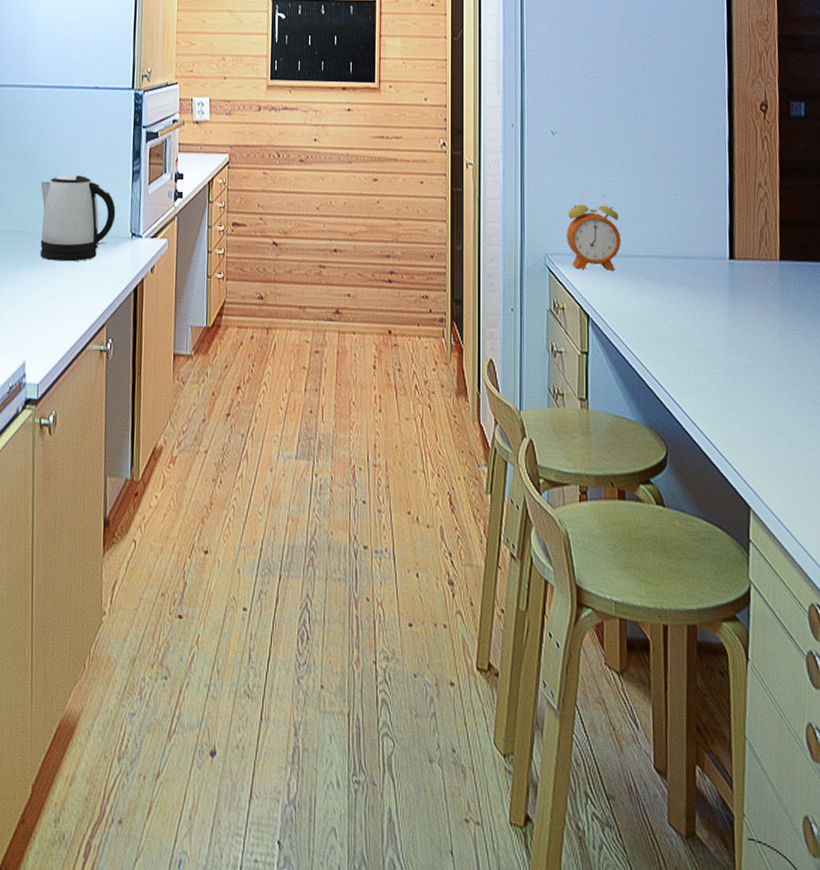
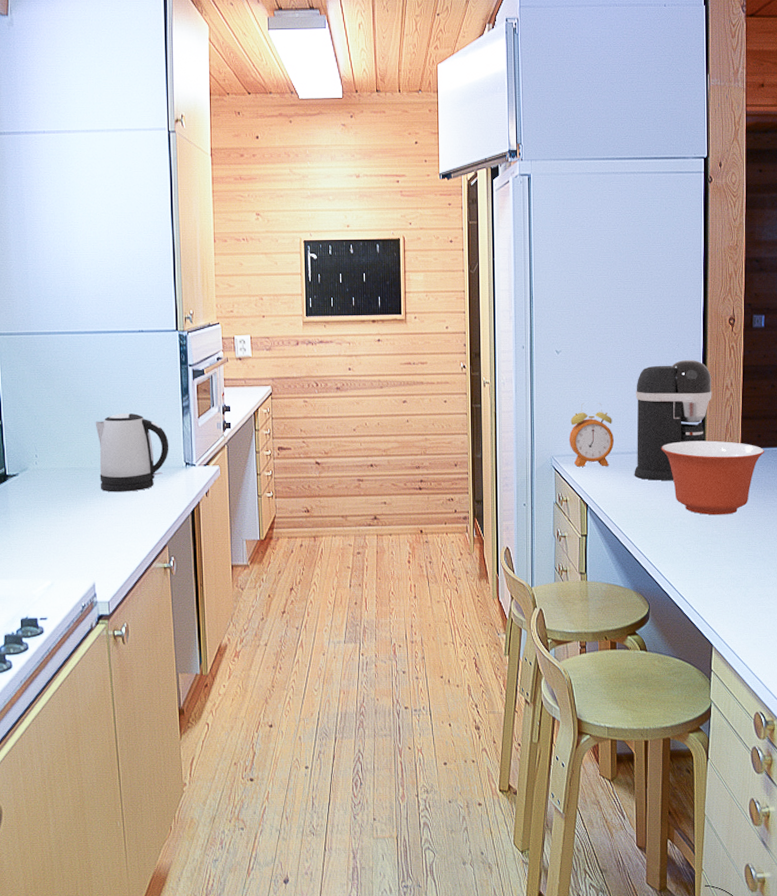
coffee maker: none [646,150,742,294] -> present [634,360,712,481]
mixing bowl: none [679,246,811,342] -> present [661,440,765,515]

